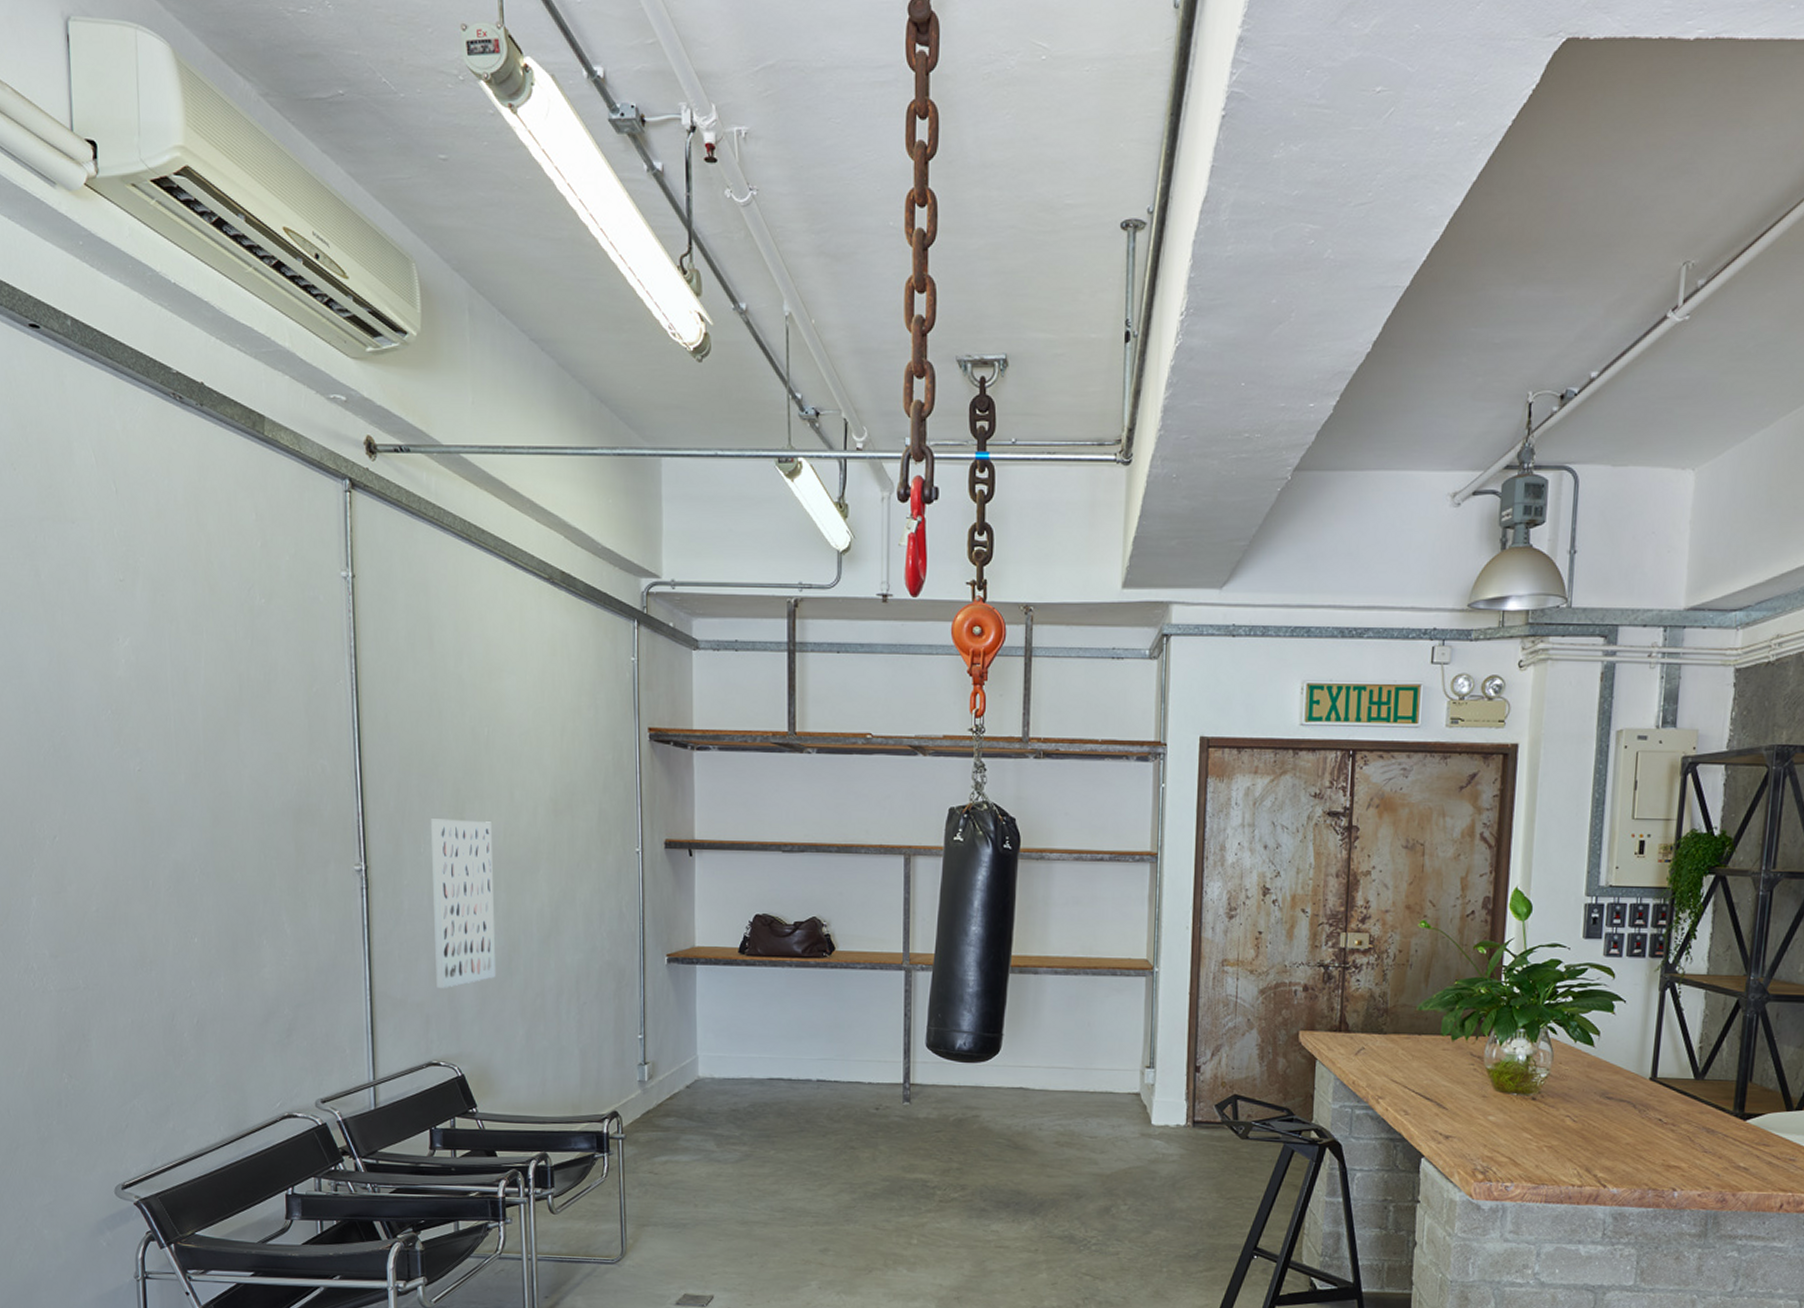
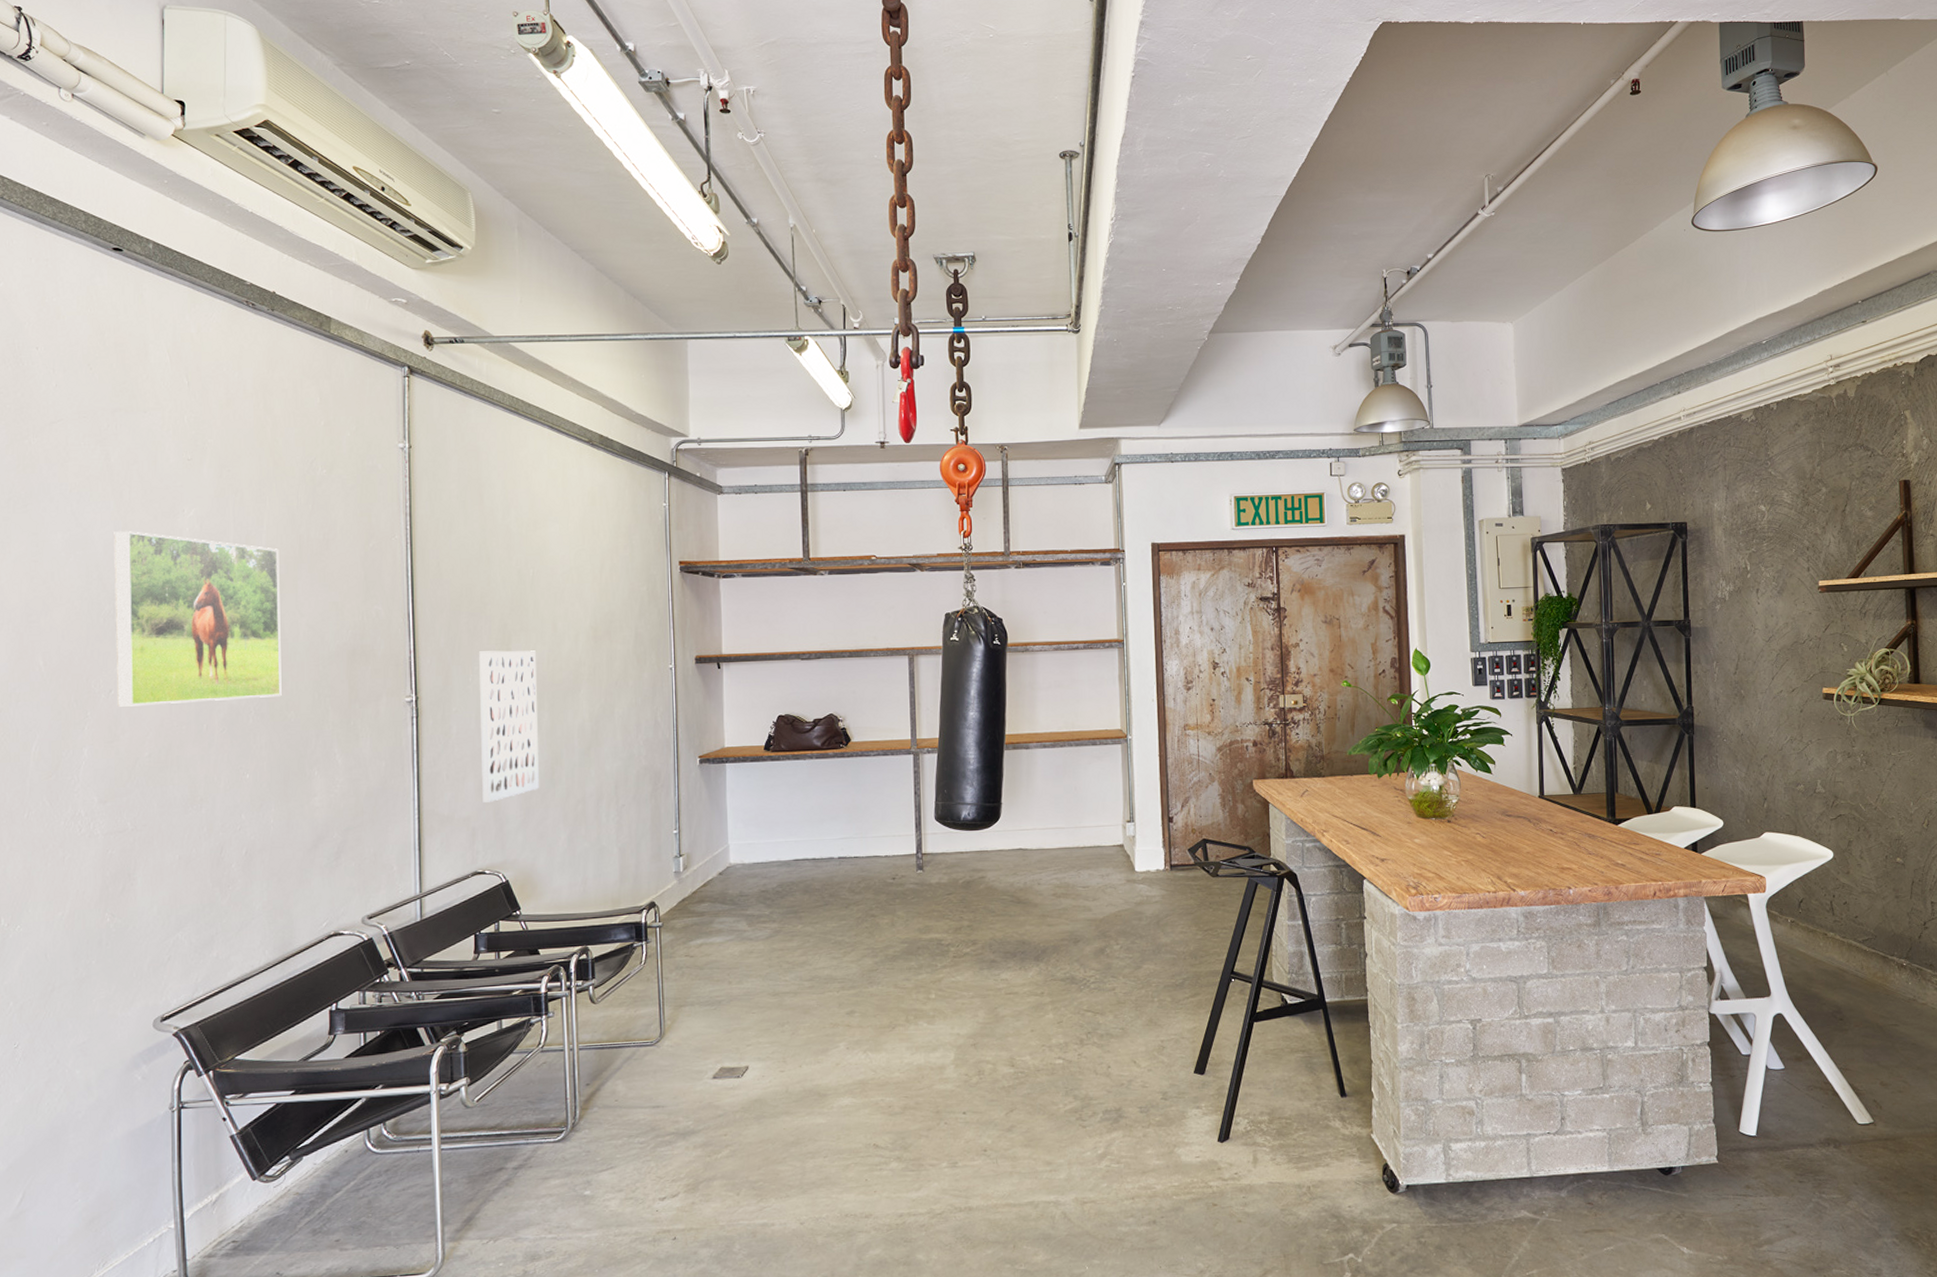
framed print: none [48,659,227,856] -> present [114,531,282,707]

